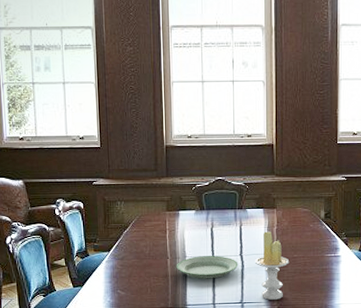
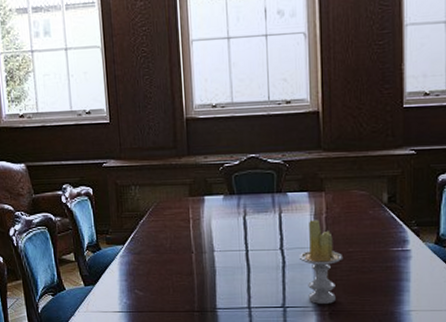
plate: present [176,256,239,279] -> none [202,250,279,278]

